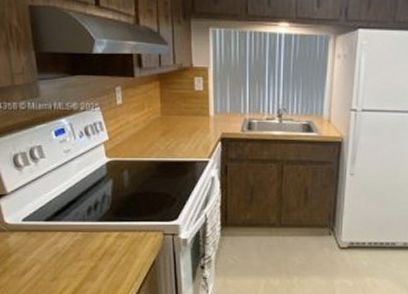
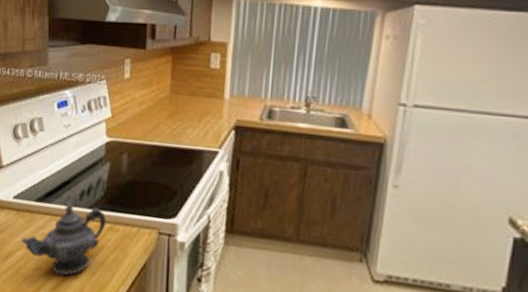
teapot: none [35,217,116,282] -> present [21,201,107,276]

